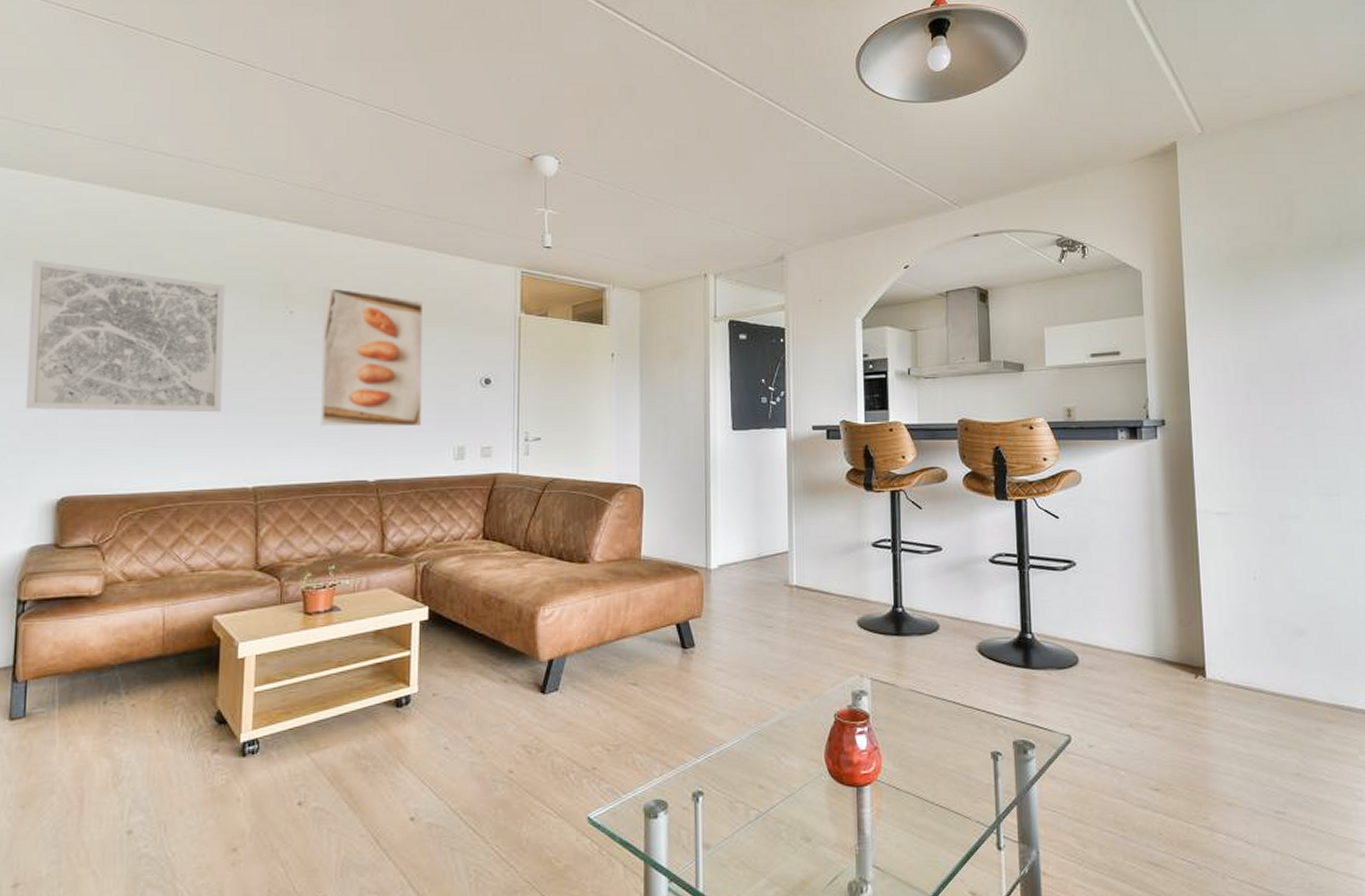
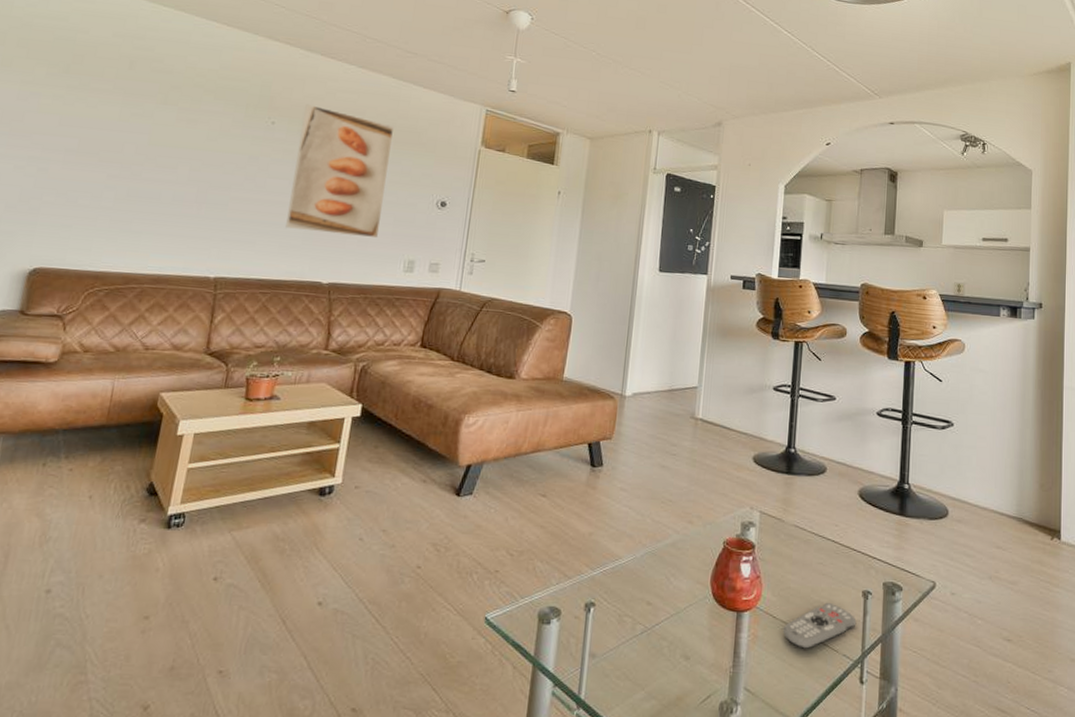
wall art: present [25,259,225,413] -> none [13,49,216,206]
remote control: none [908,767,988,819] -> present [782,602,857,649]

